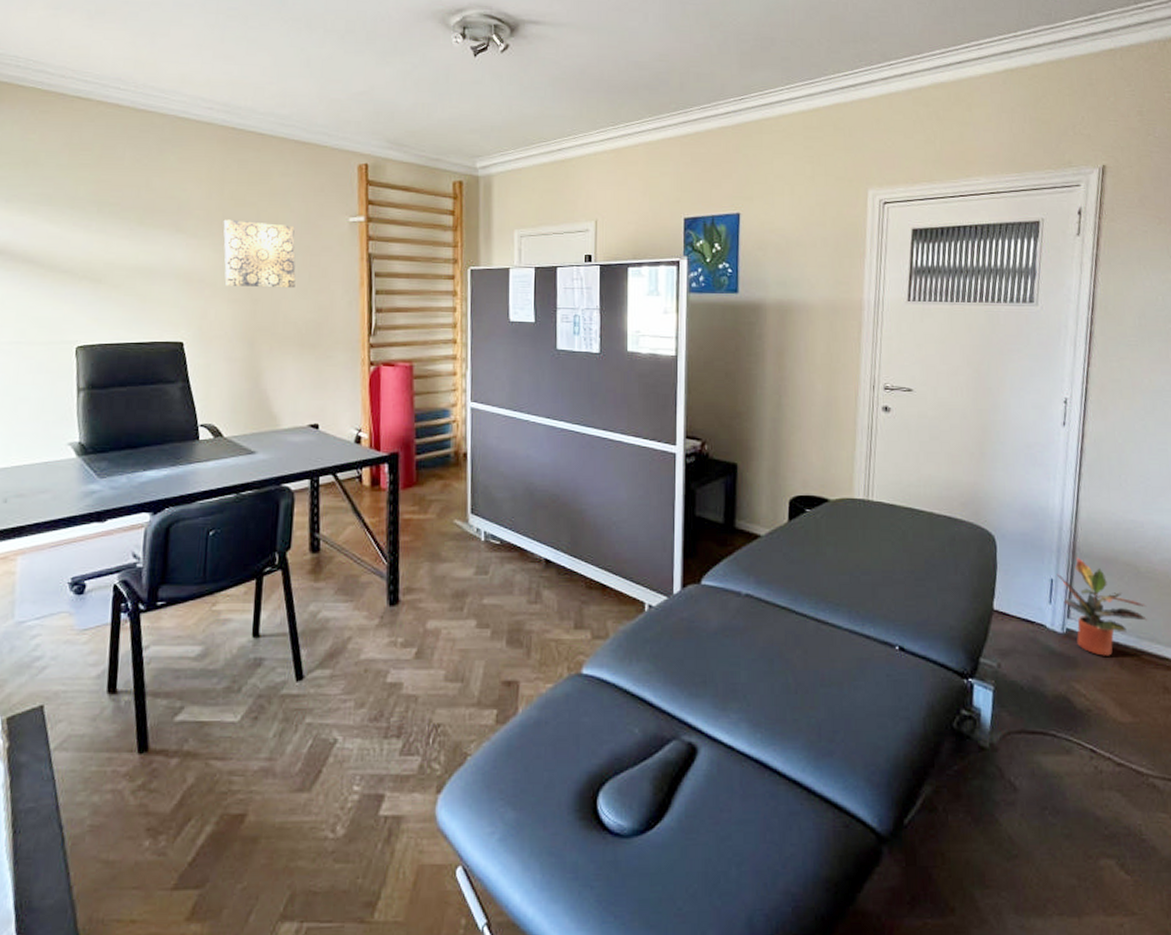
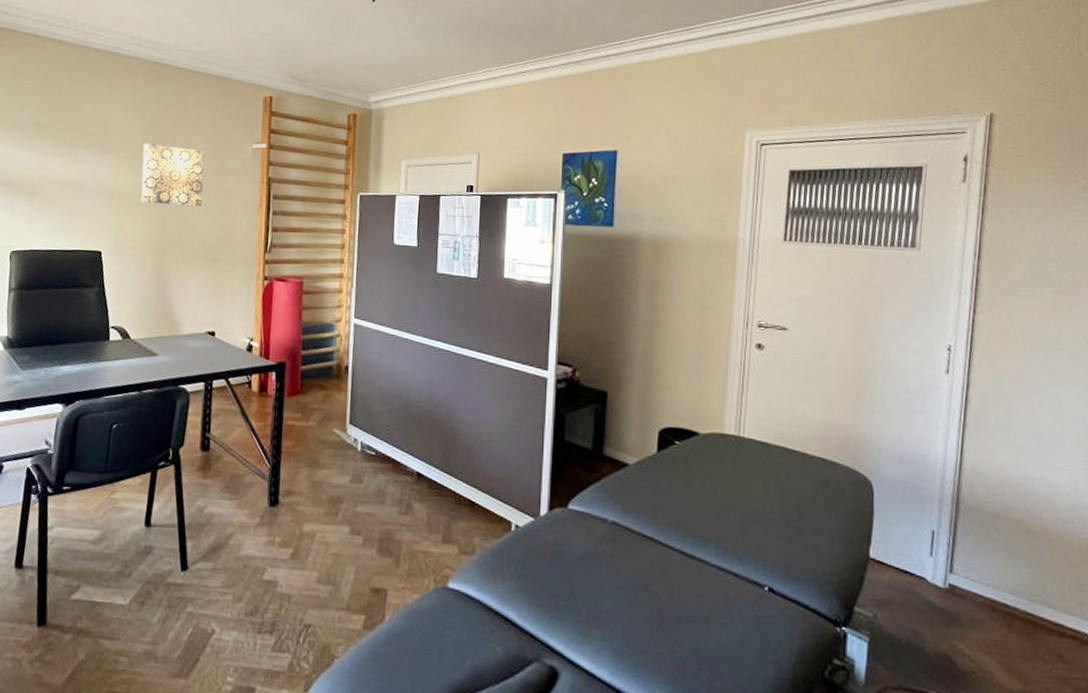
potted plant: present [1056,557,1147,656] -> none [938,510,1039,617]

